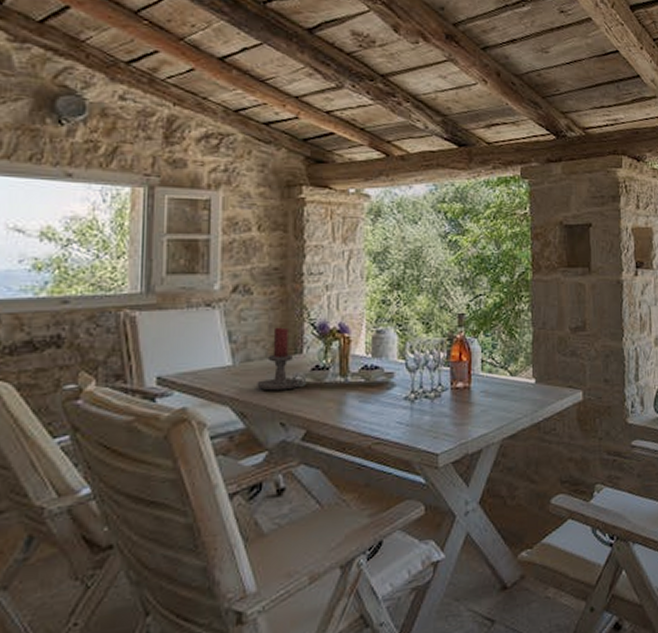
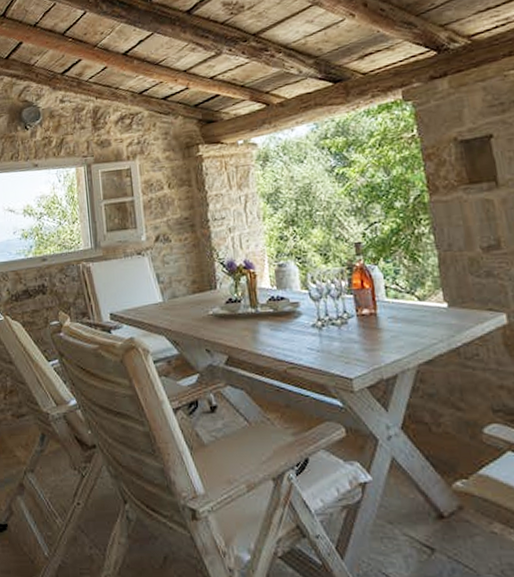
candle holder: present [257,327,307,391] -> none [183,267,224,322]

